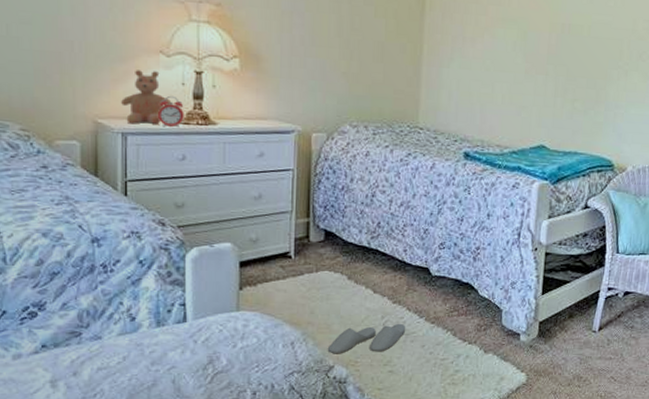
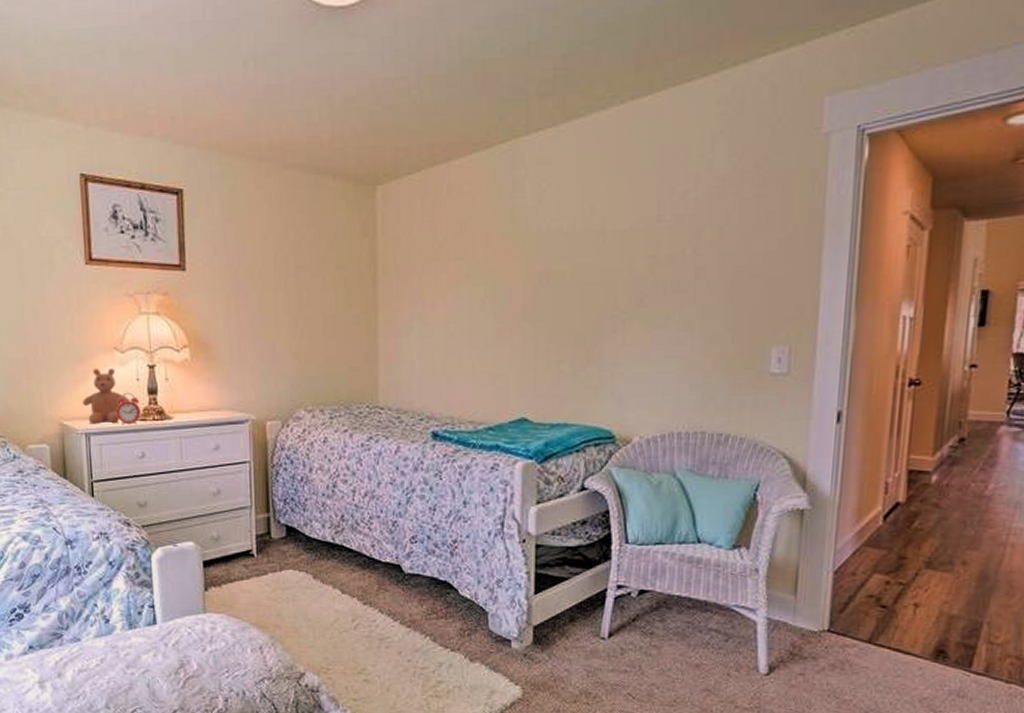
slippers: present [327,323,406,354] -> none [297,627,380,660]

